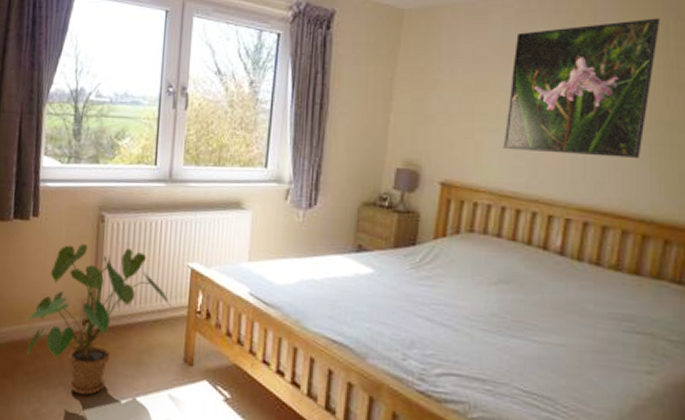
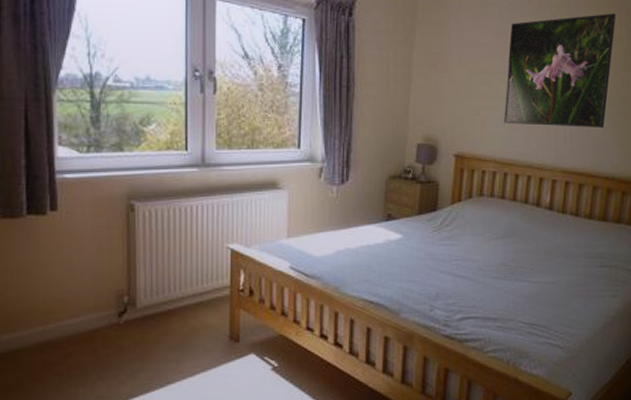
house plant: present [24,243,172,395] -> none [50,234,214,386]

